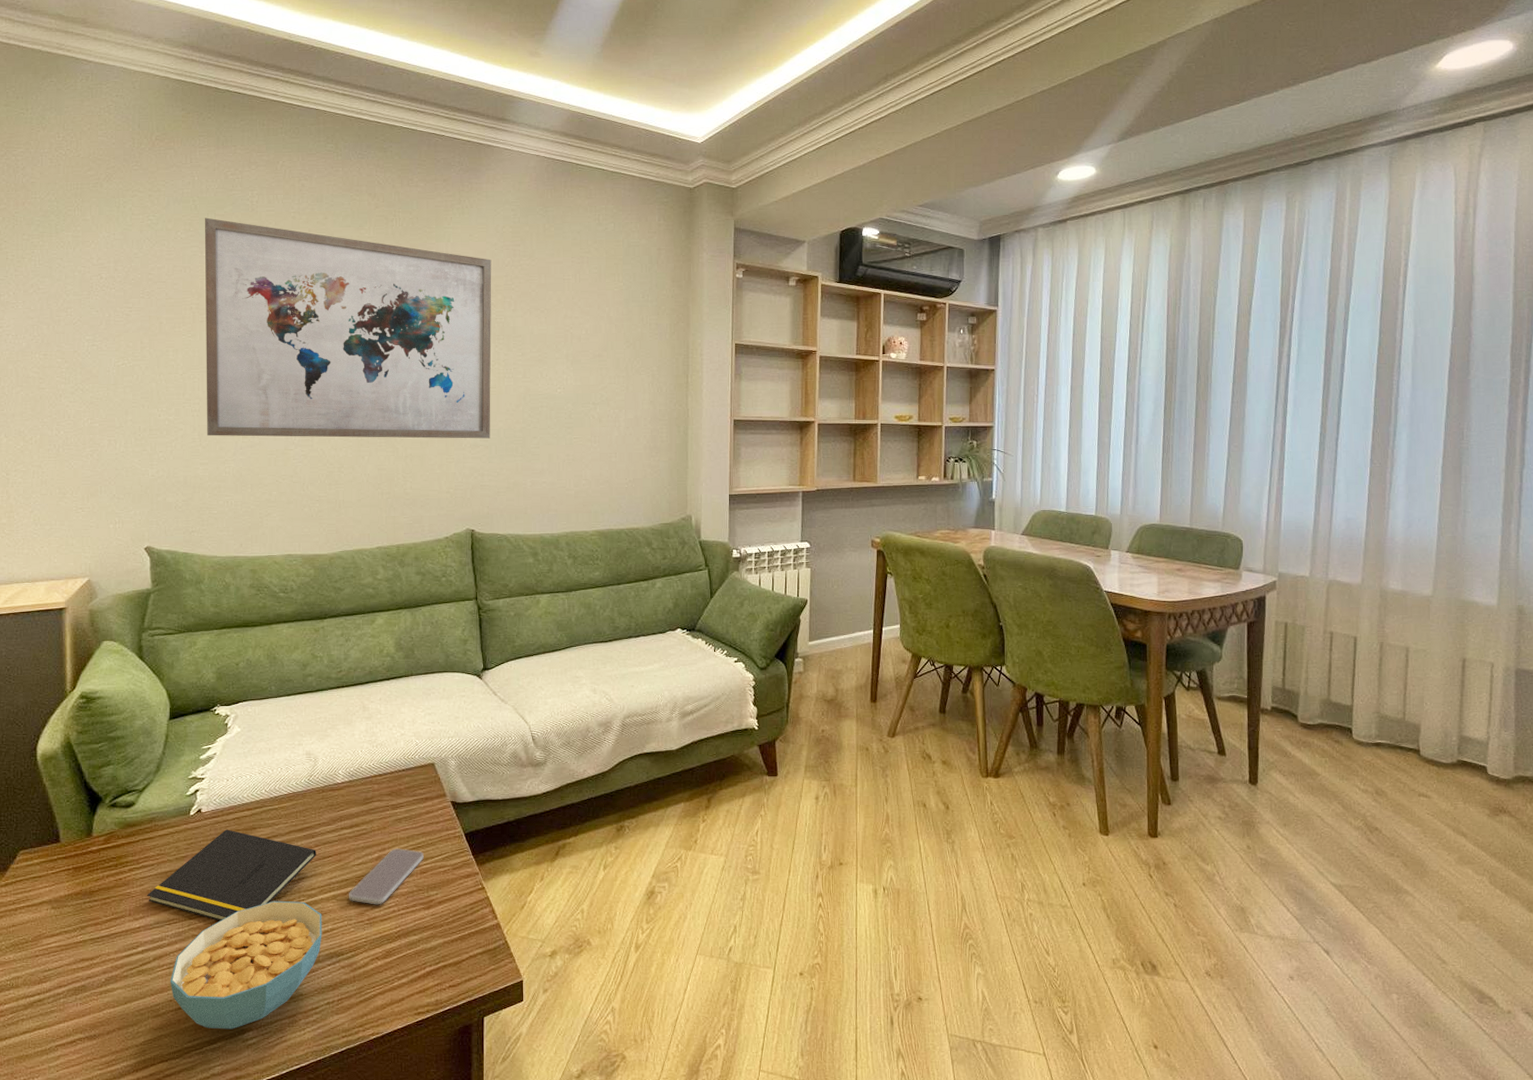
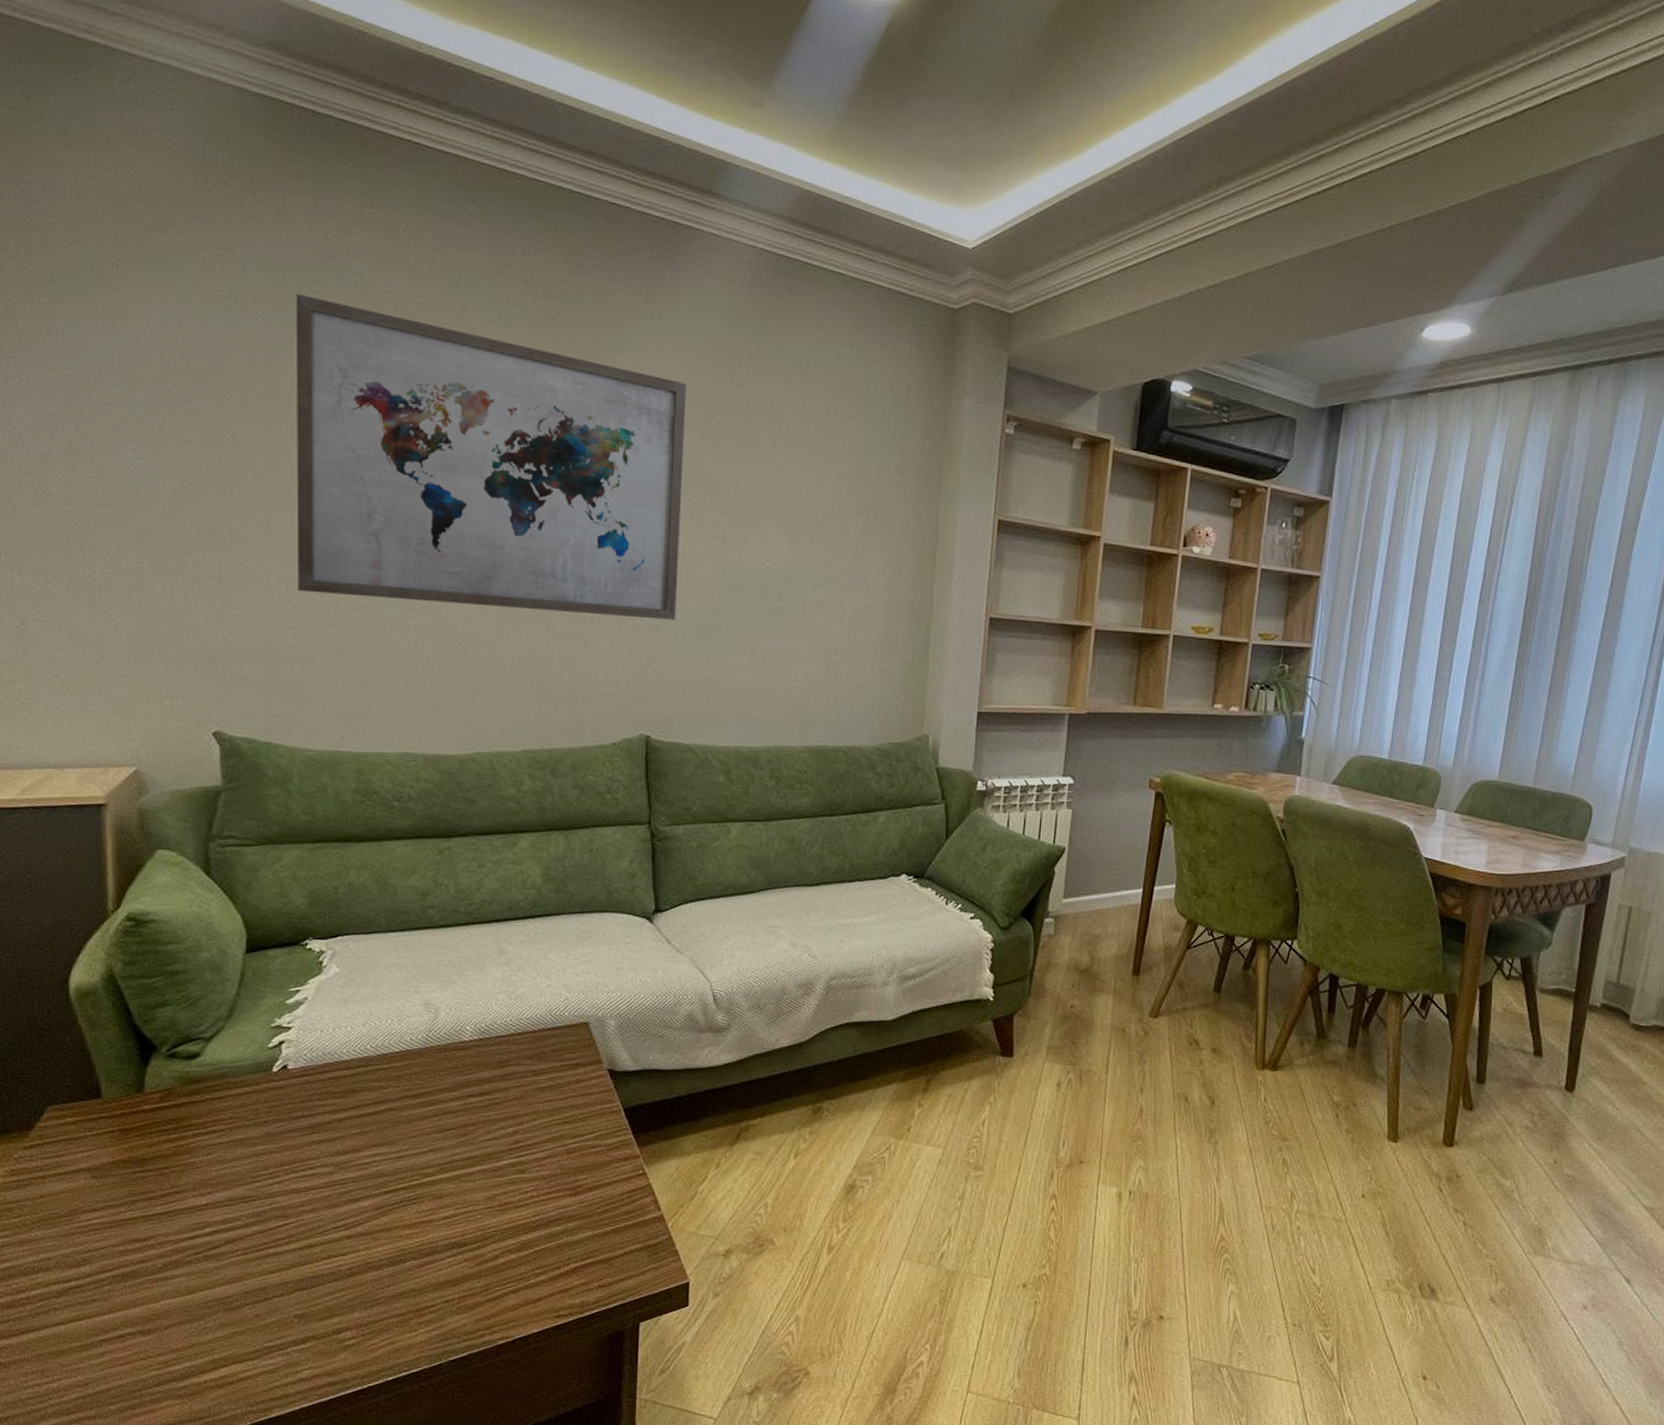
notepad: present [147,829,316,922] -> none [216,1091,435,1201]
cereal bowl: present [170,900,322,1030] -> none [245,1179,441,1328]
smartphone: present [349,848,424,905] -> none [476,1122,571,1189]

